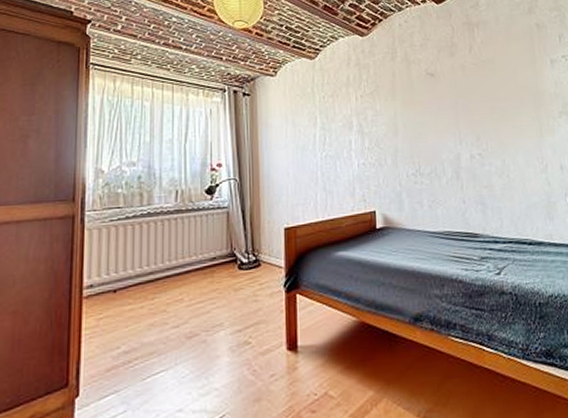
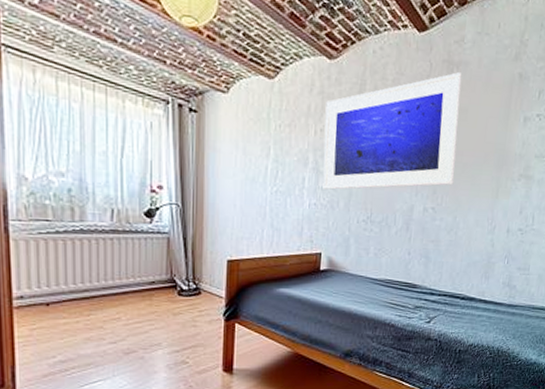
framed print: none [363,31,496,149] -> present [322,72,462,190]

